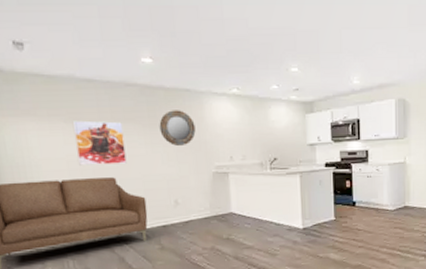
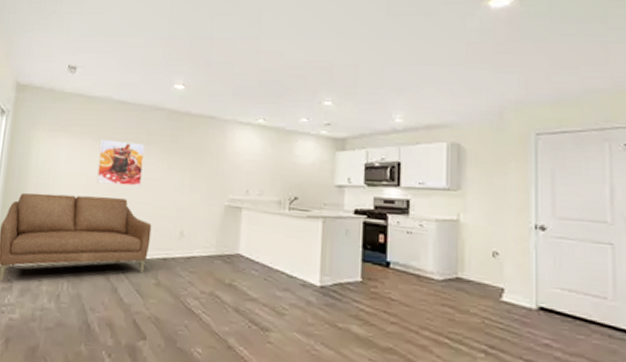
home mirror: present [159,110,196,147] -> none [179,136,215,174]

